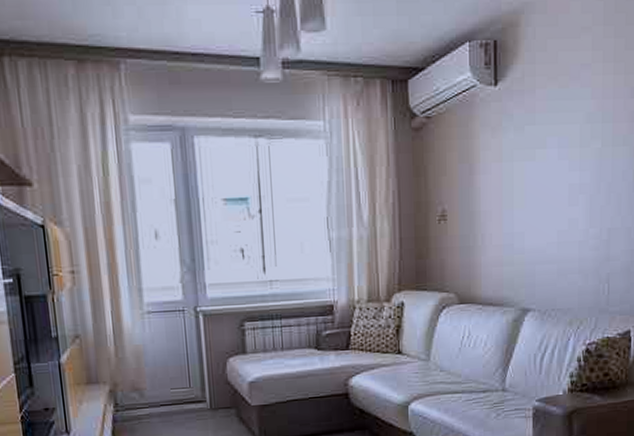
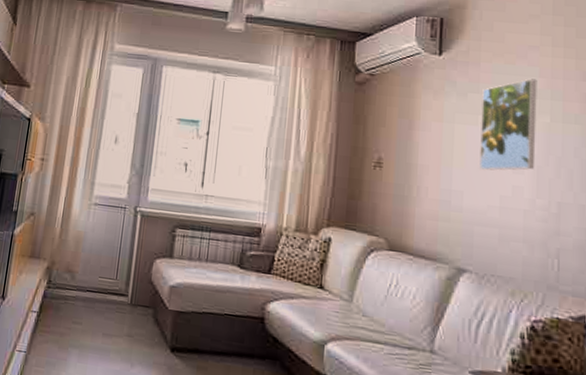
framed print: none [537,101,590,207] -> present [479,78,537,171]

